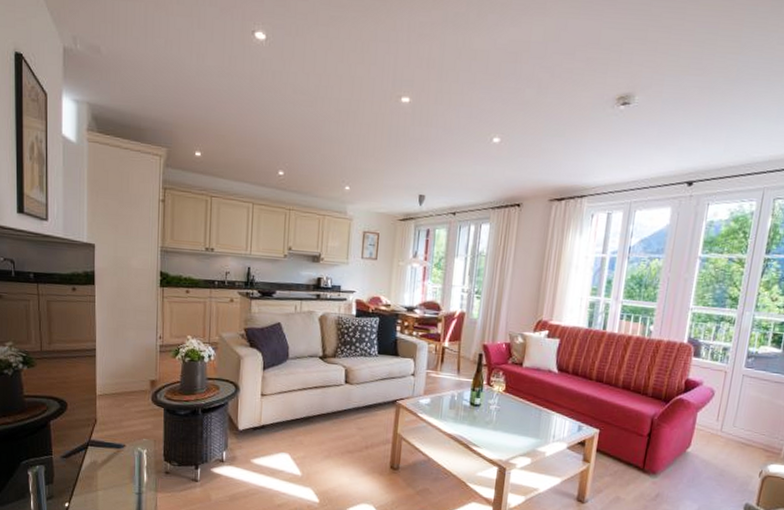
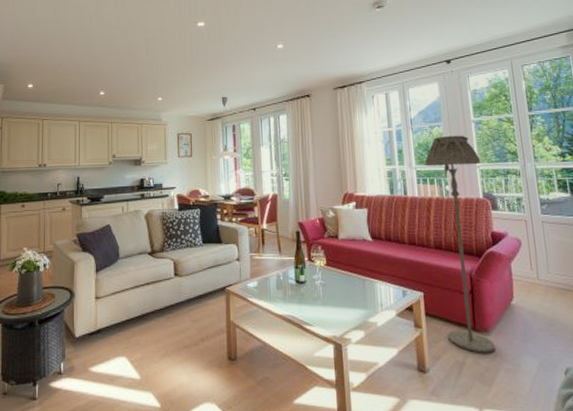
floor lamp: none [614,270,696,493] -> present [424,135,495,353]

